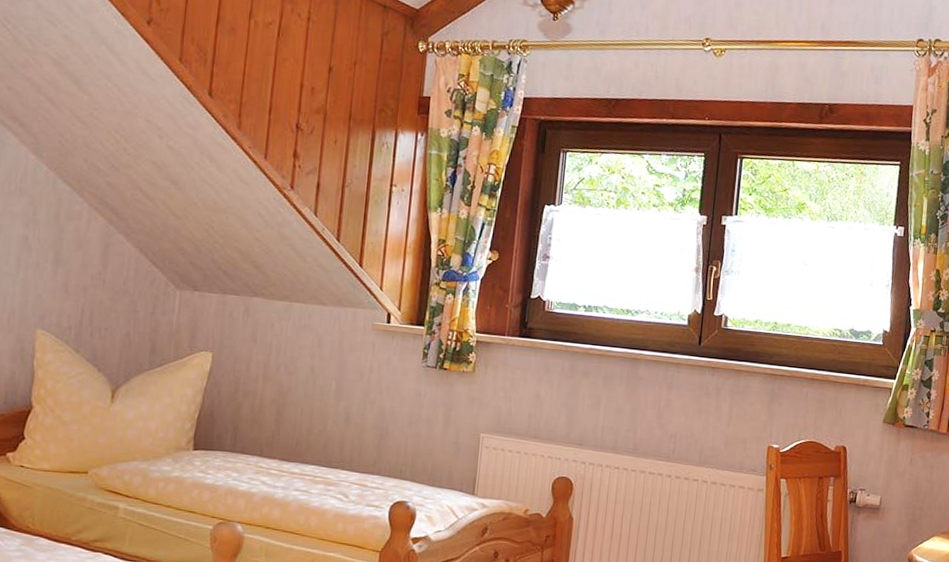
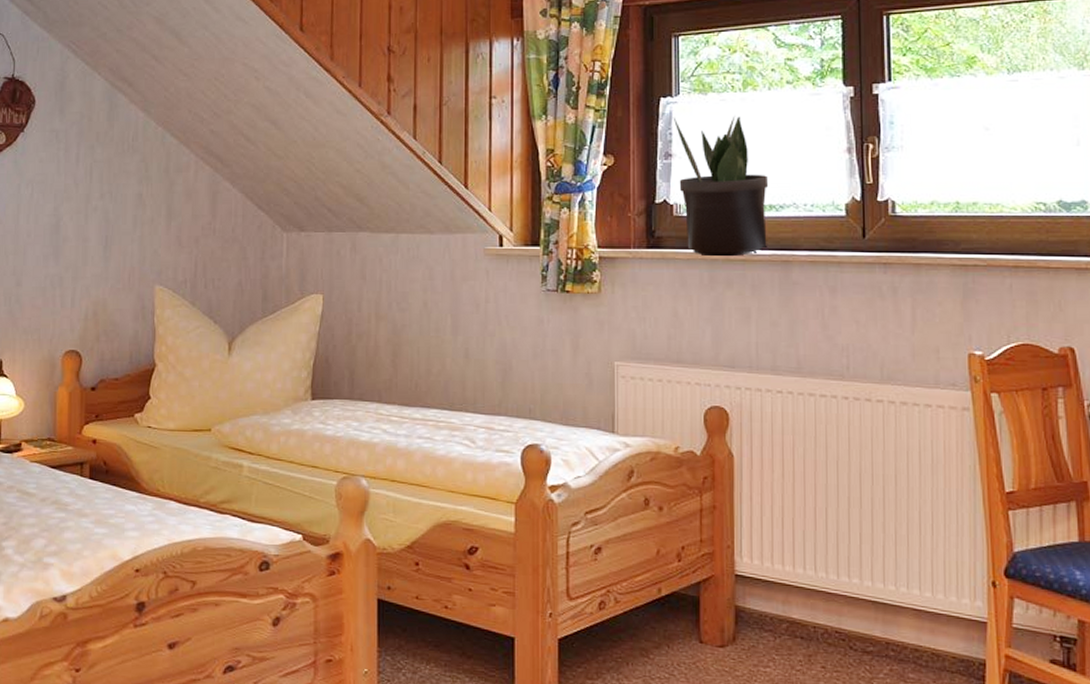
planter: none [552,223,629,351] -> present [673,116,769,256]

